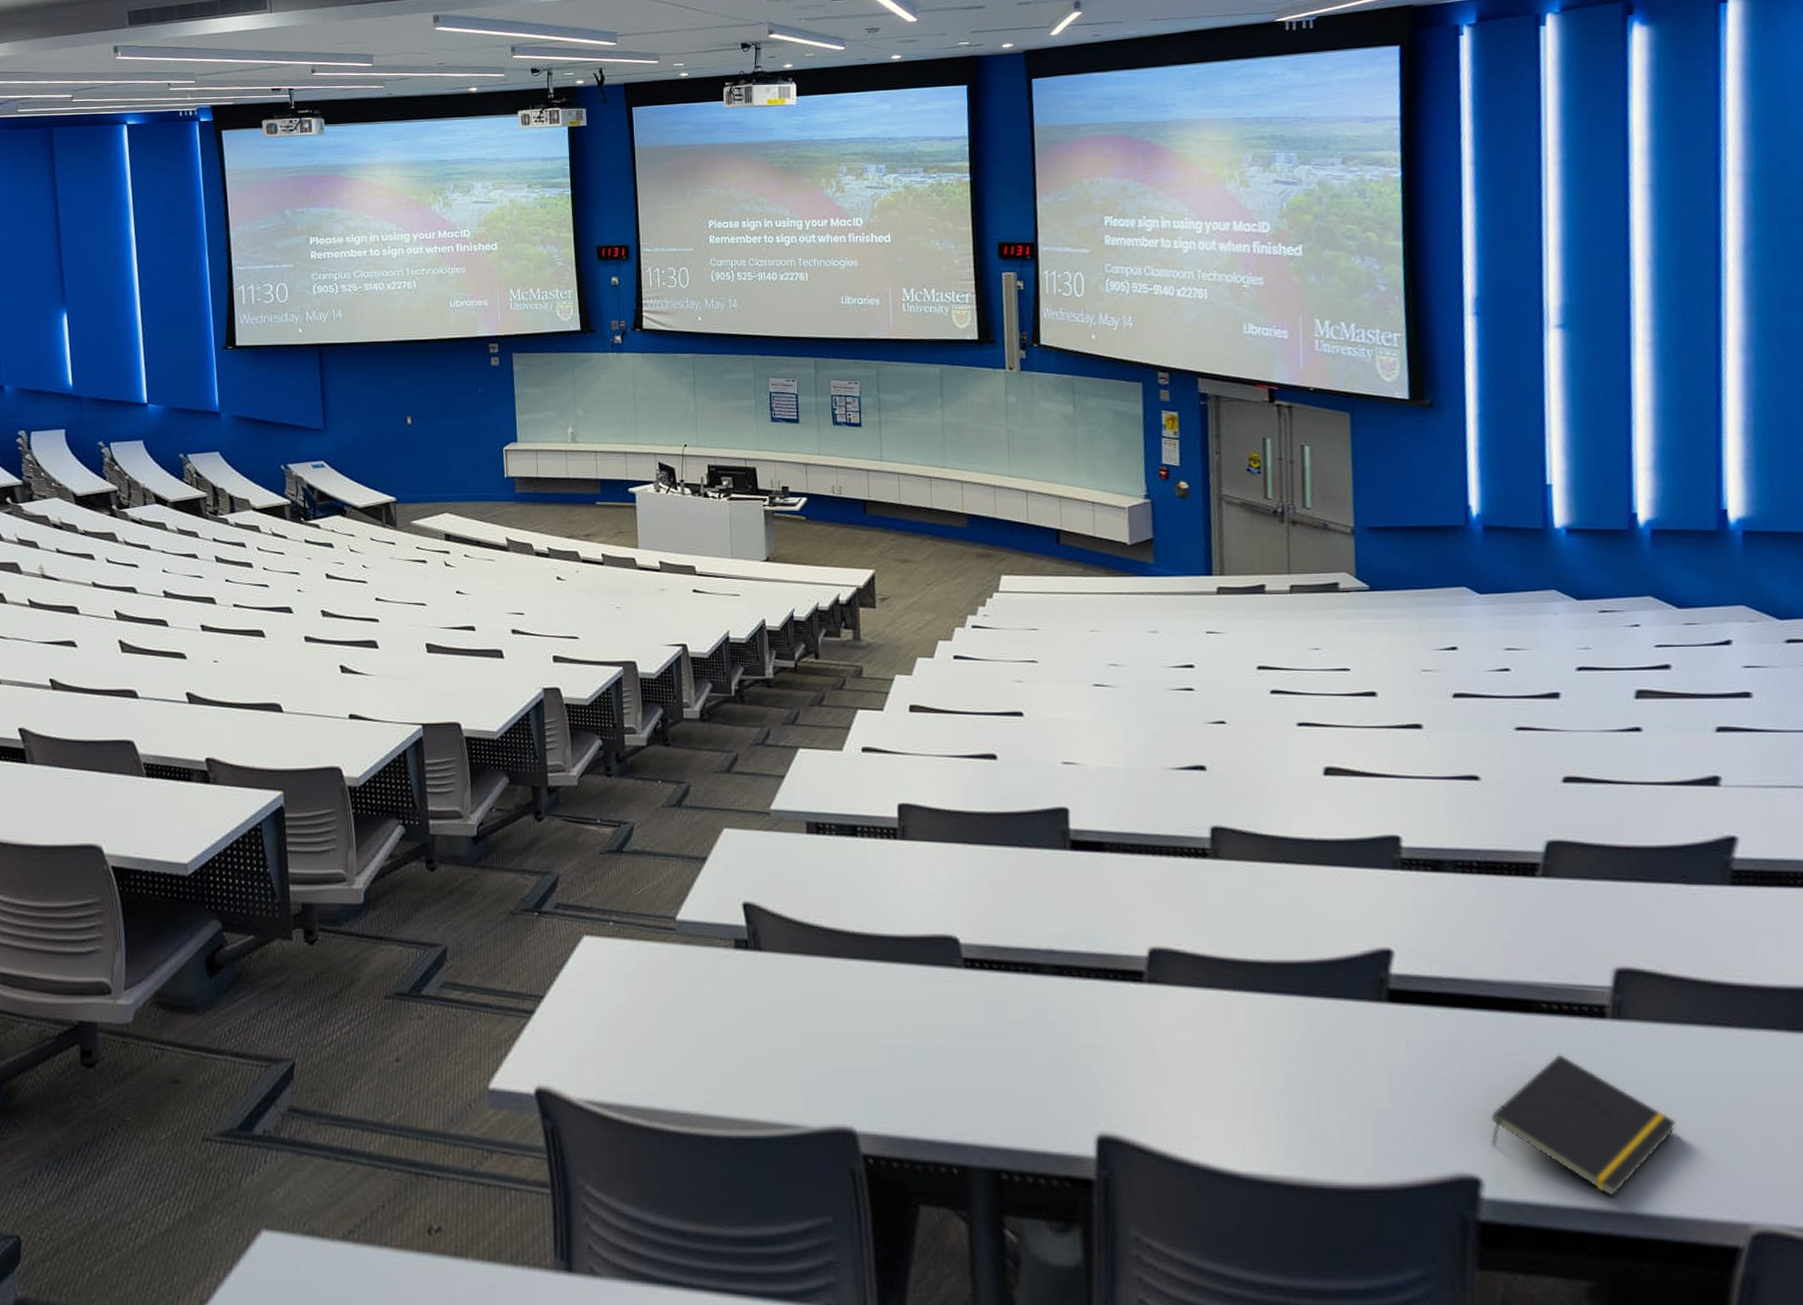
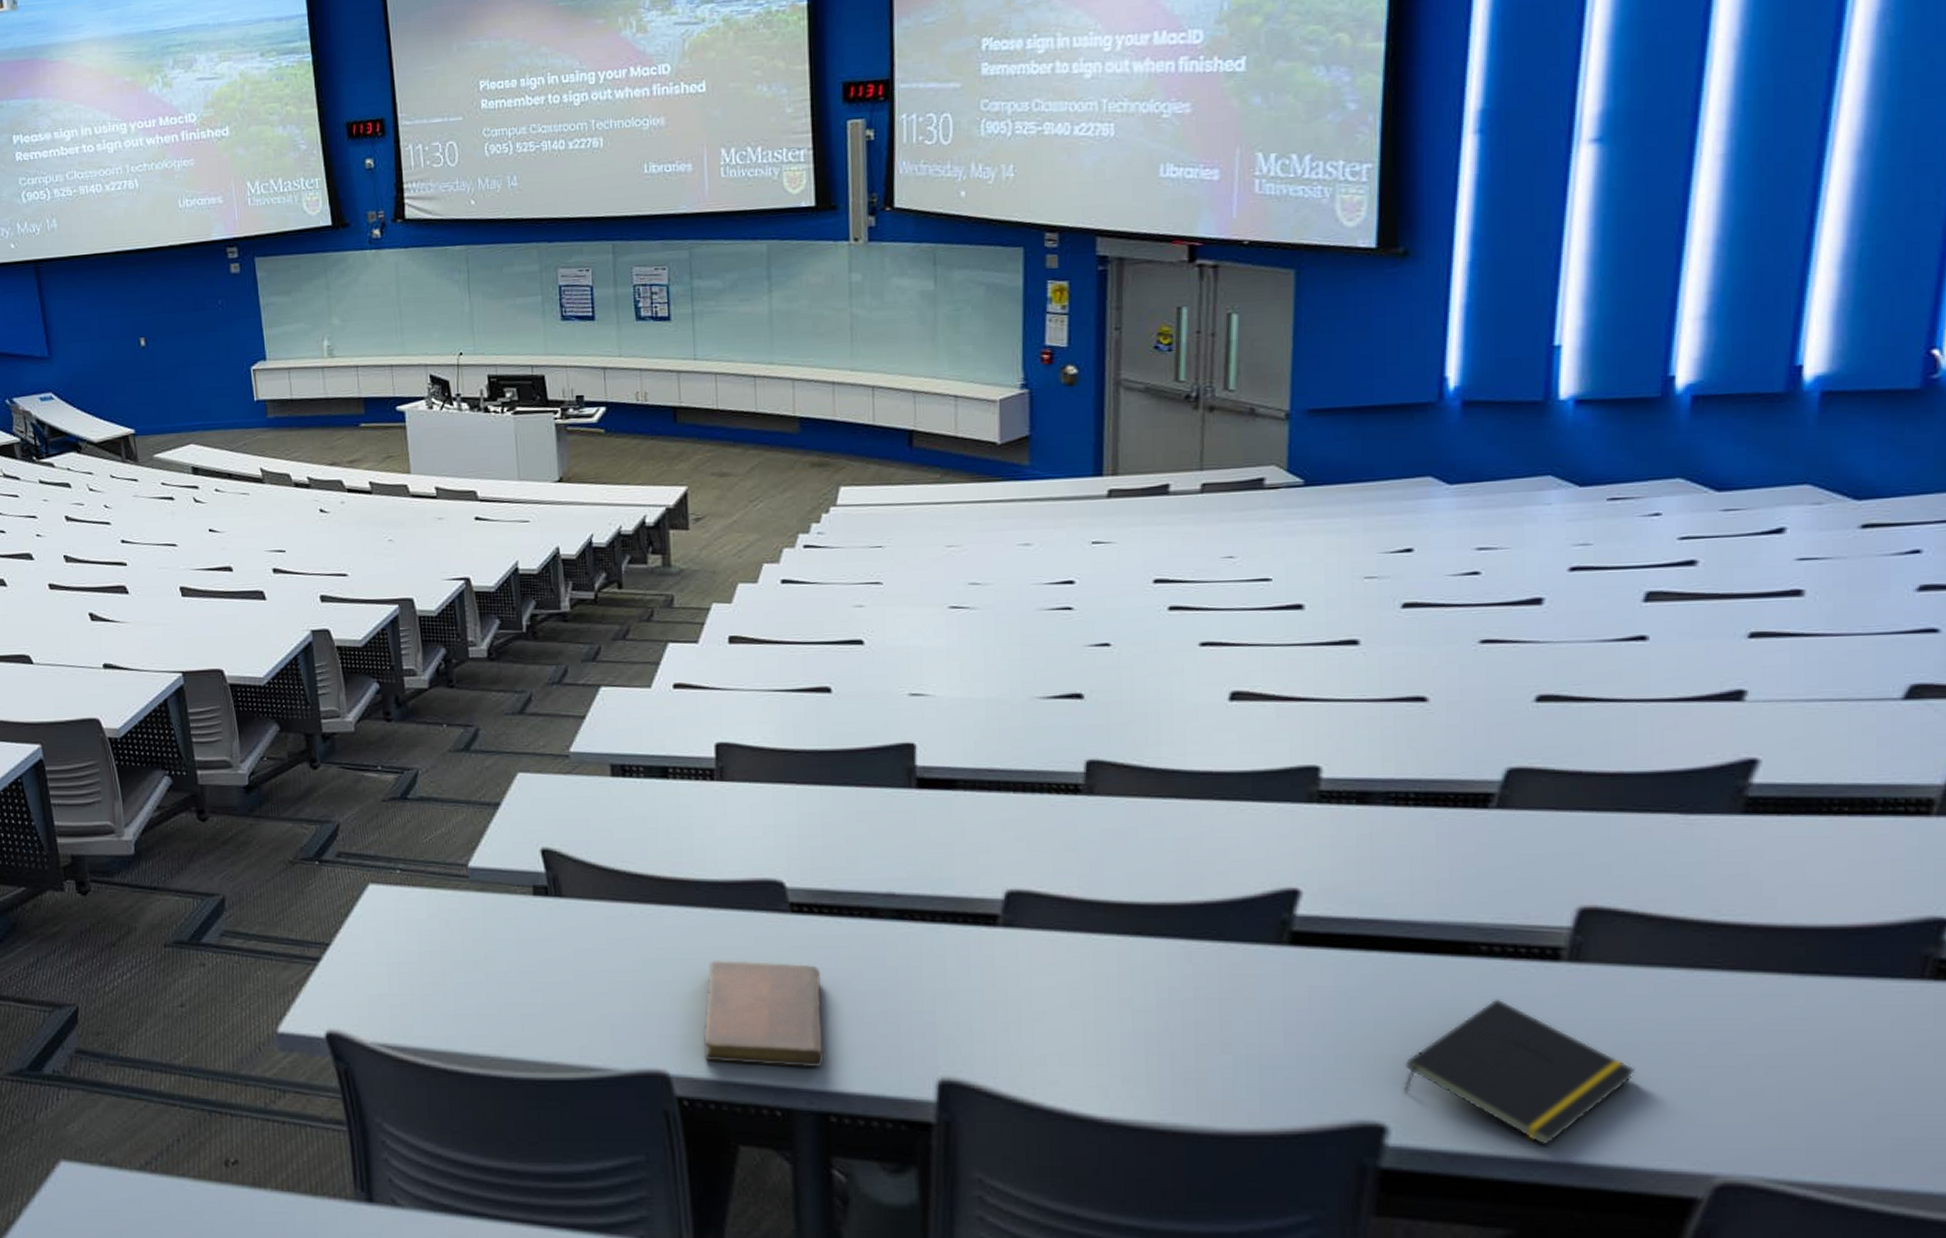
notebook: none [887,1014,996,1124] -> present [703,959,825,1068]

